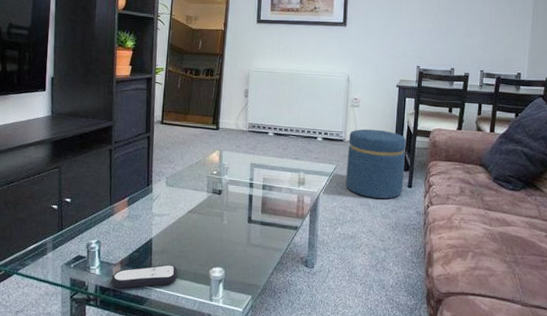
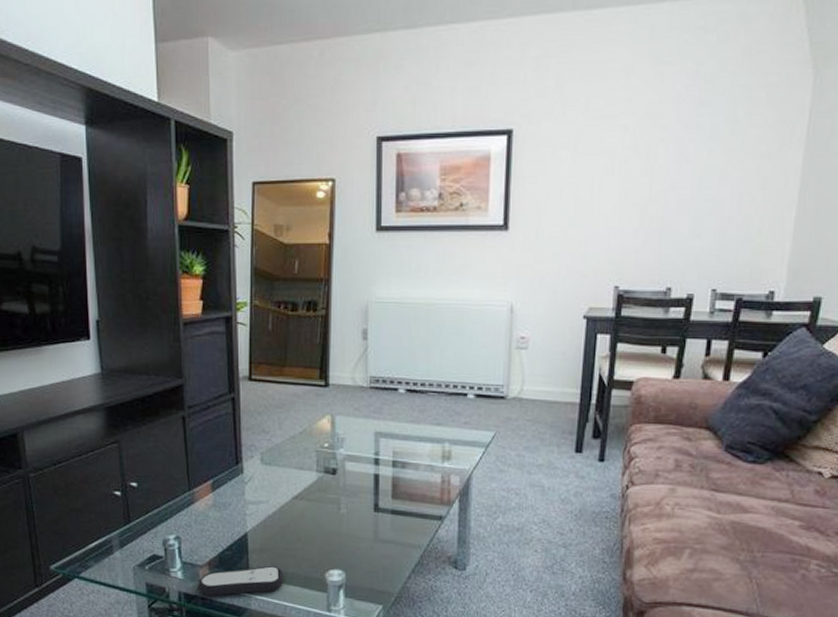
ottoman: present [346,129,407,199] -> none [509,380,598,477]

